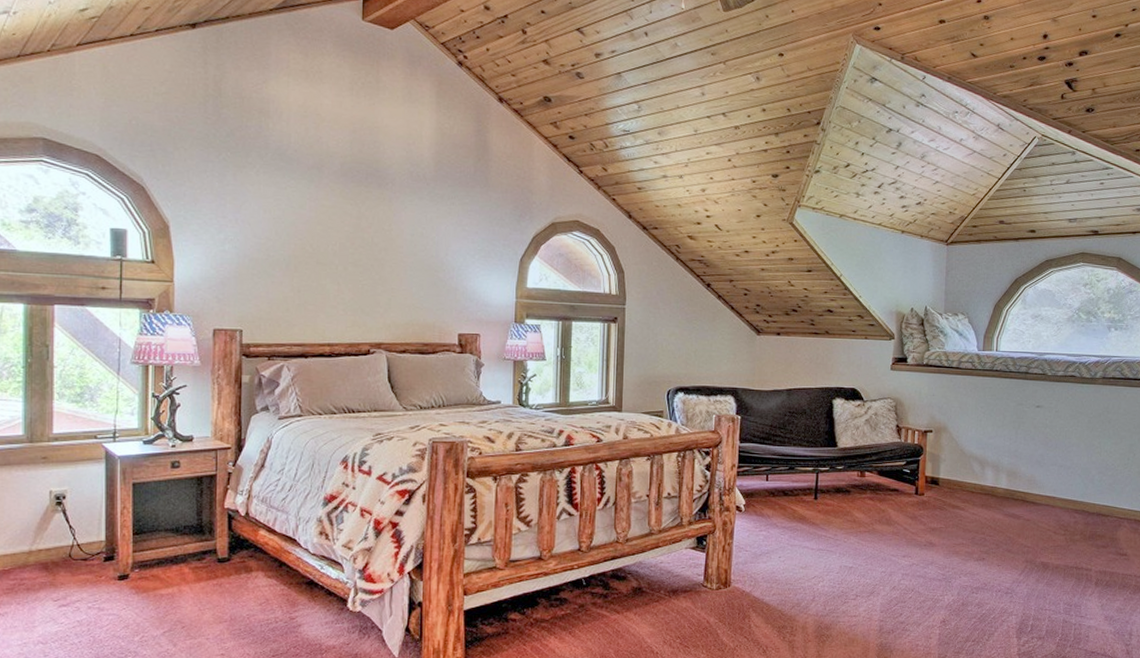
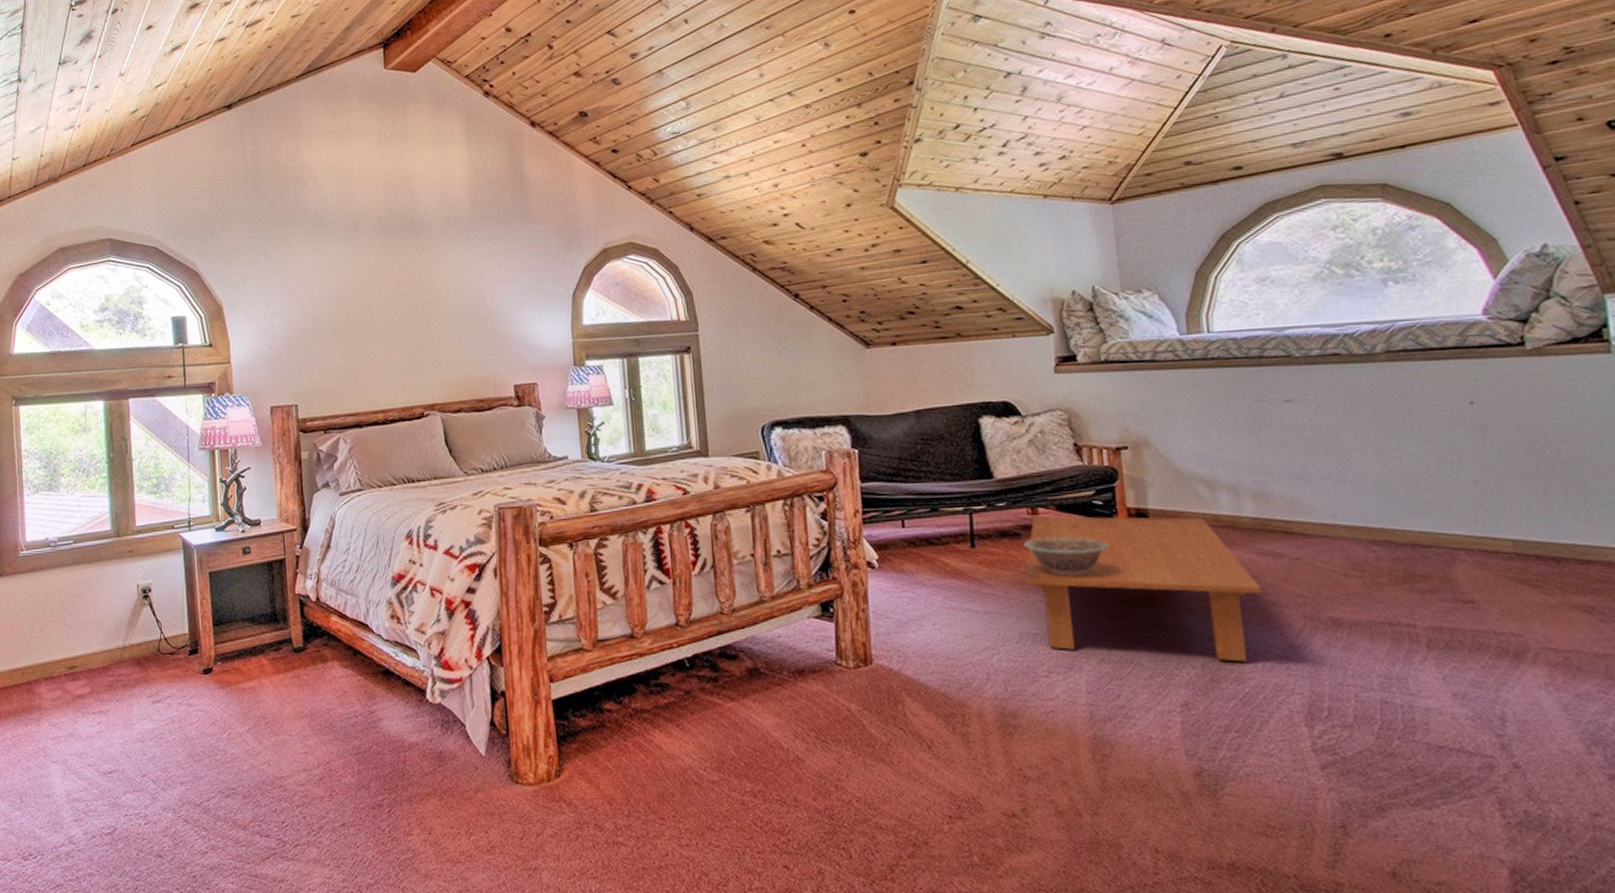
coffee table: none [849,478,1004,592] -> present [1025,516,1263,662]
decorative bowl: none [852,494,909,525] -> present [1024,536,1109,577]

